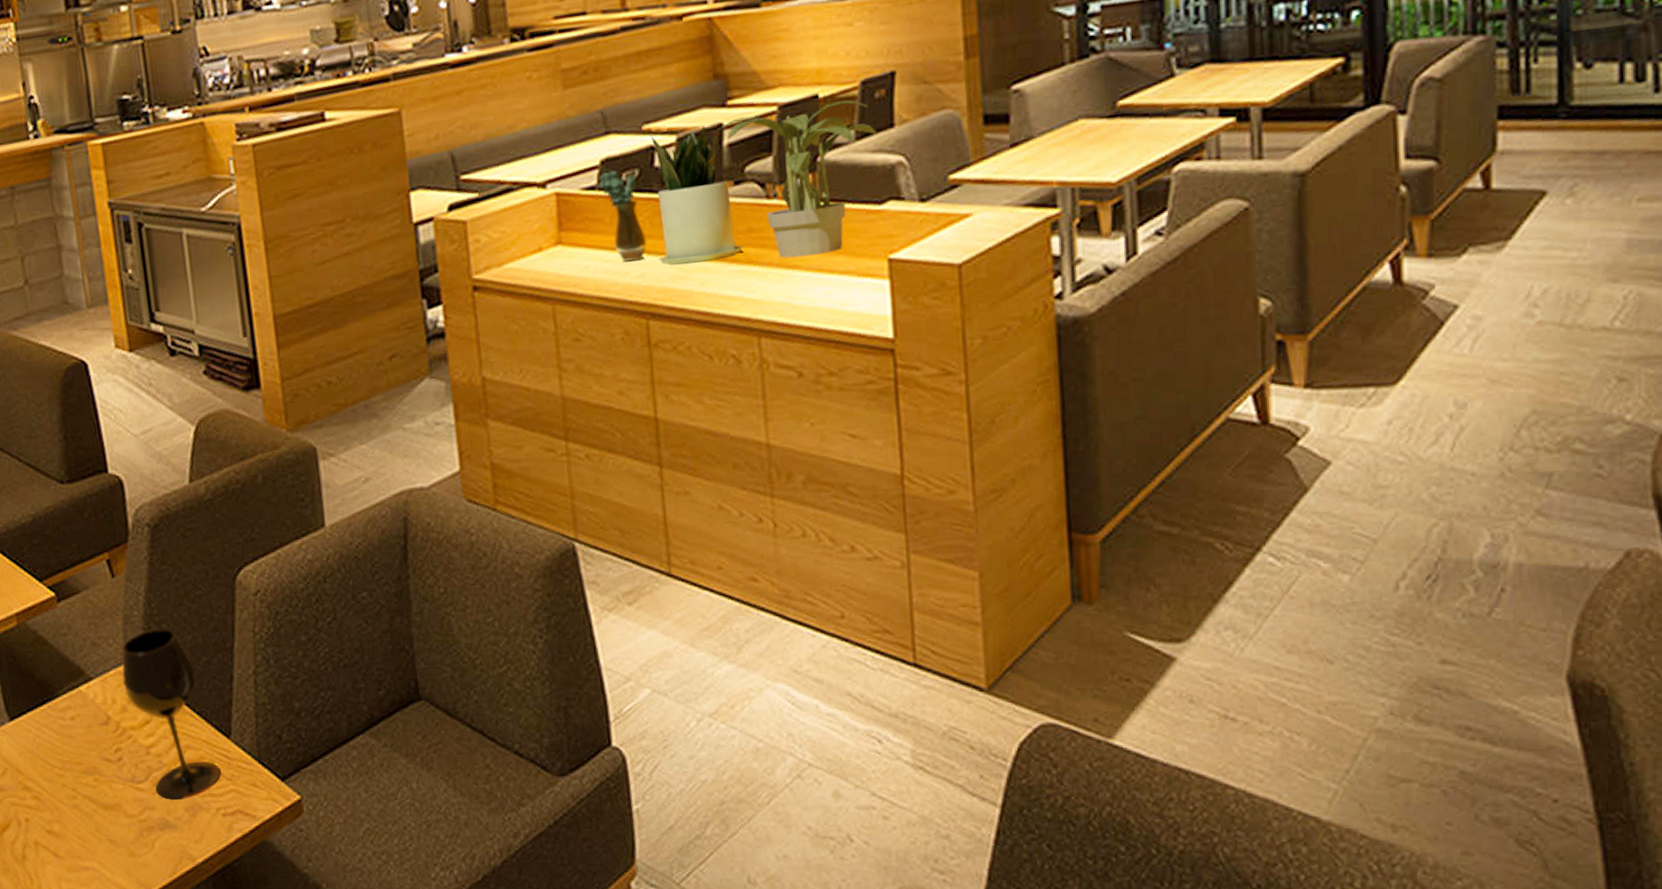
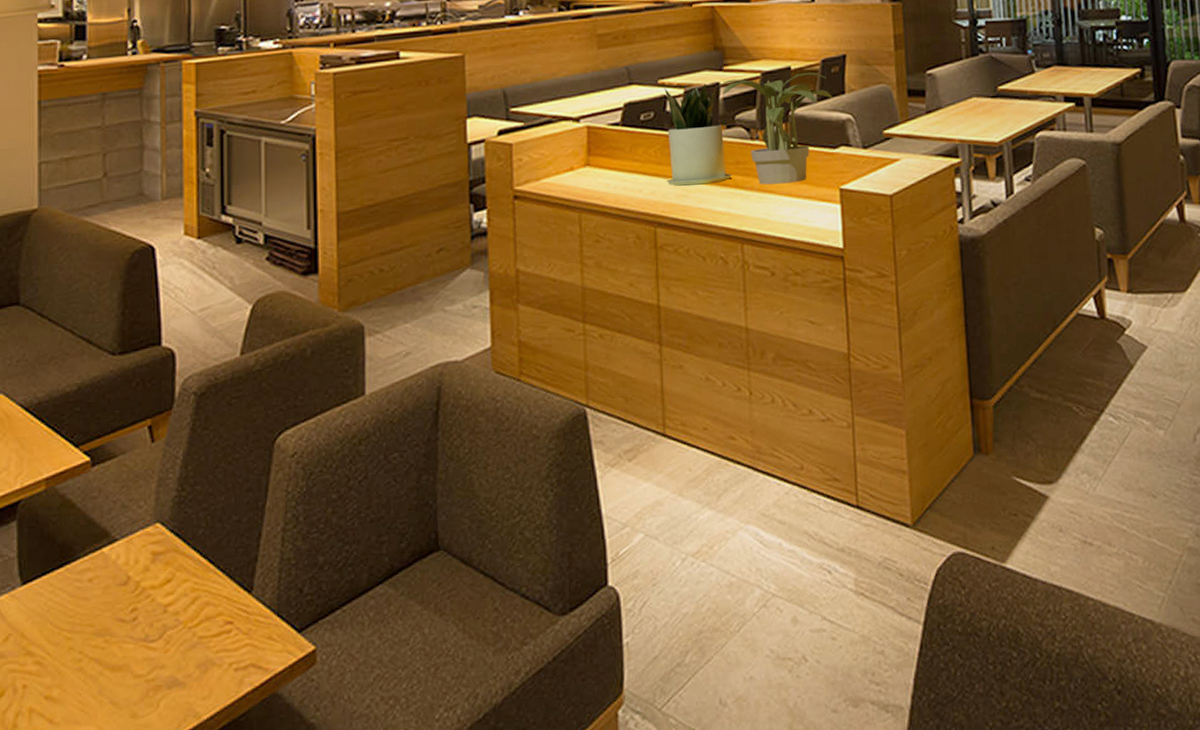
wineglass: present [121,629,221,800] -> none [148,490,238,657]
vase: present [596,167,648,262] -> none [620,109,658,182]

